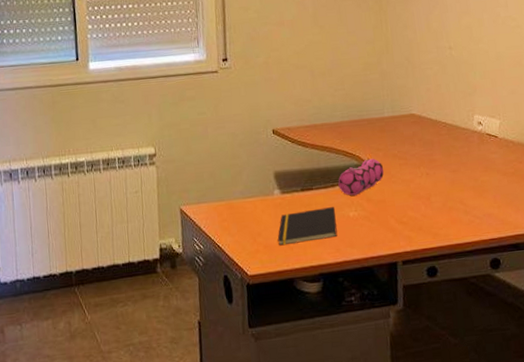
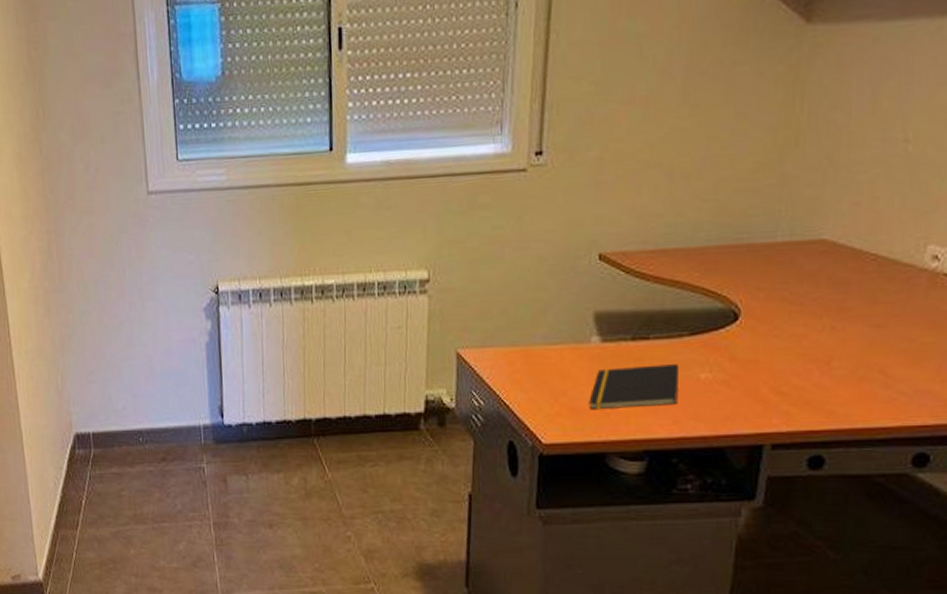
pencil case: present [338,158,384,196] -> none [689,301,764,351]

